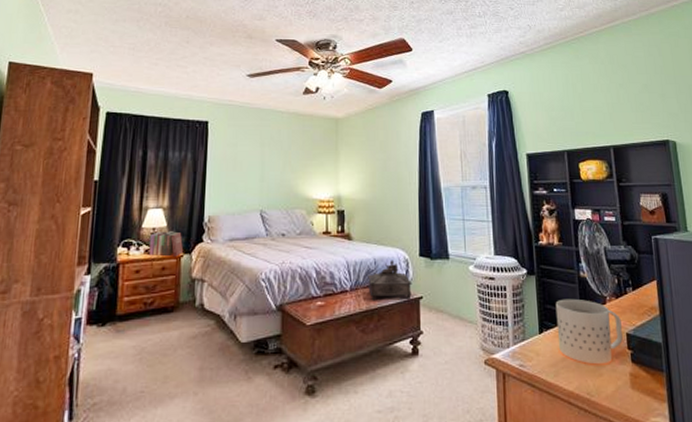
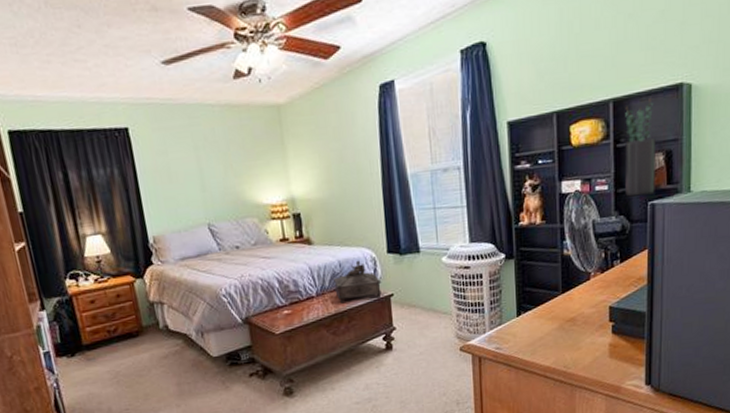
books: present [148,231,184,257] -> none [96,257,135,285]
mug: present [555,298,623,365] -> none [535,278,605,340]
vase: none [623,149,657,231] -> present [625,98,657,198]

